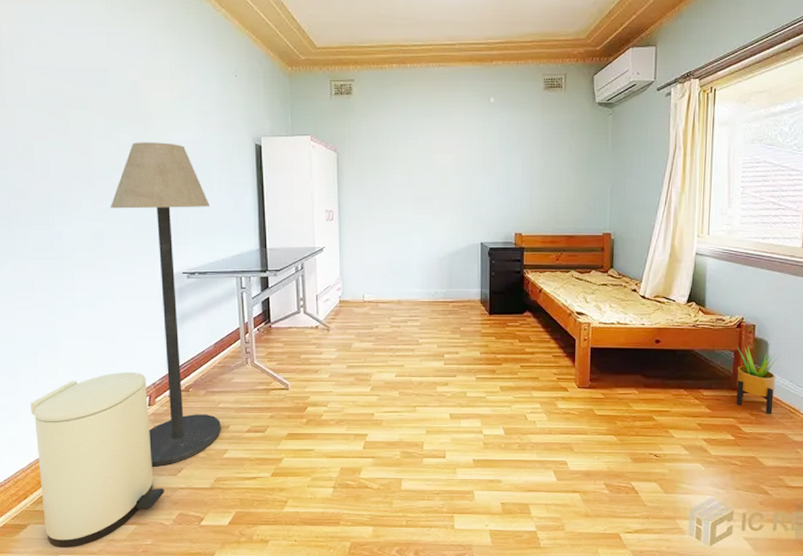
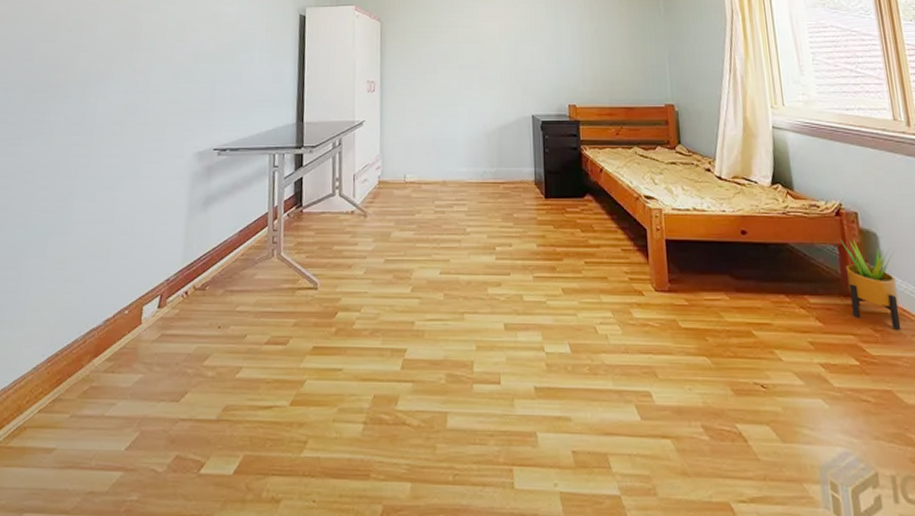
pedal bin: present [29,373,165,549] -> none [14,266,163,504]
floor lamp: present [110,142,221,467] -> none [148,14,249,389]

